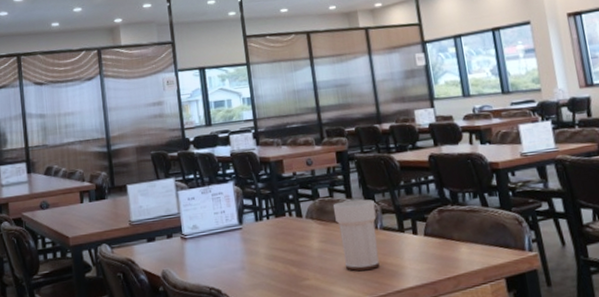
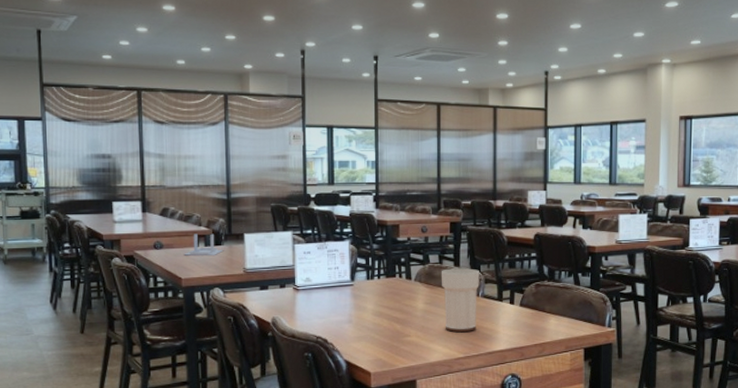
napkin holder: none [69,188,108,213] -> present [183,233,224,256]

